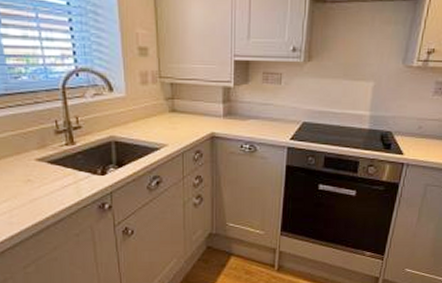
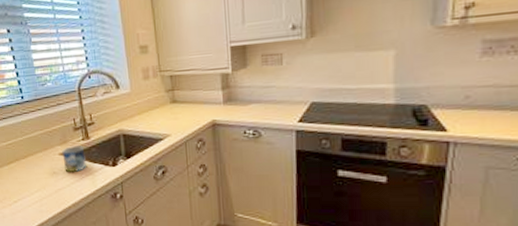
mug: none [39,150,71,181] -> present [62,144,87,173]

